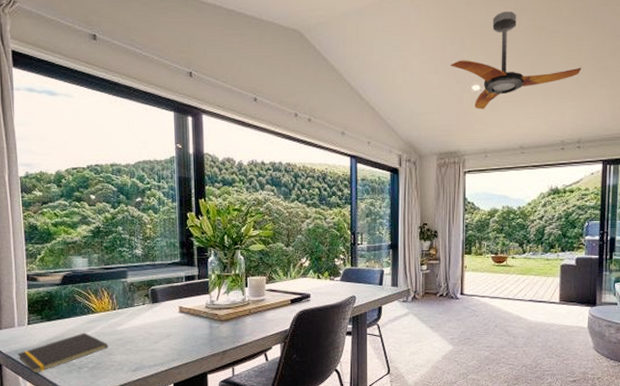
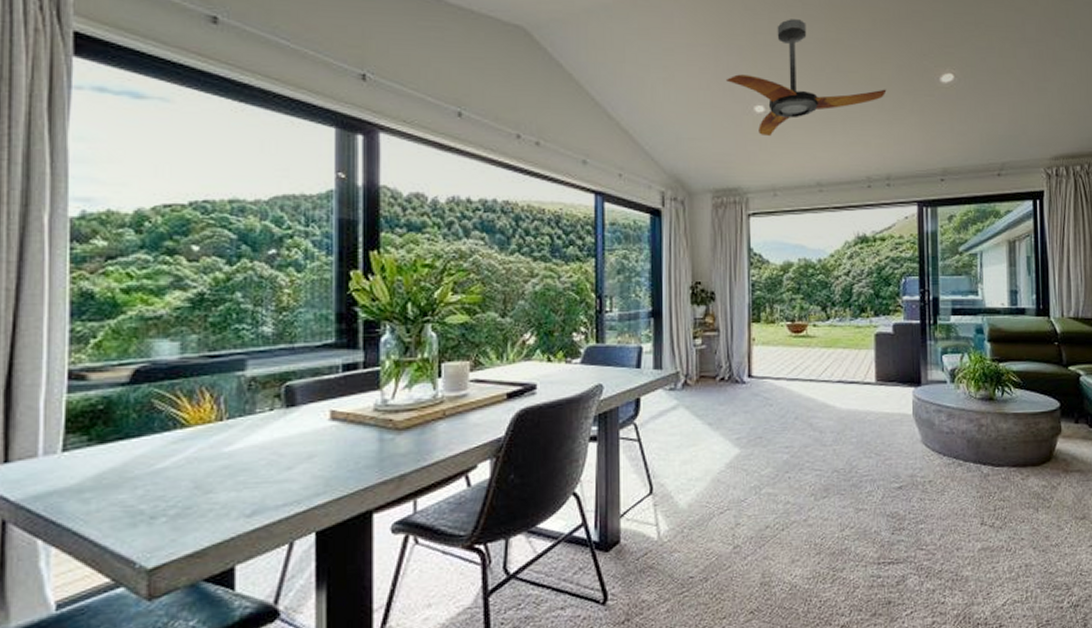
notepad: present [17,332,109,374] -> none [37,458,207,533]

